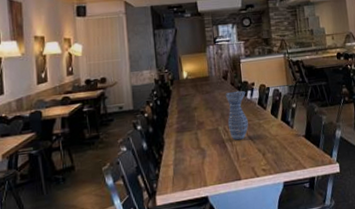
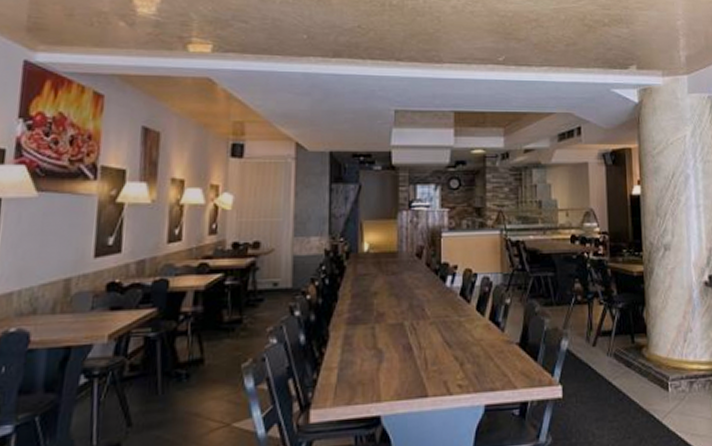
vase: present [225,90,248,140] -> none [416,274,444,342]

